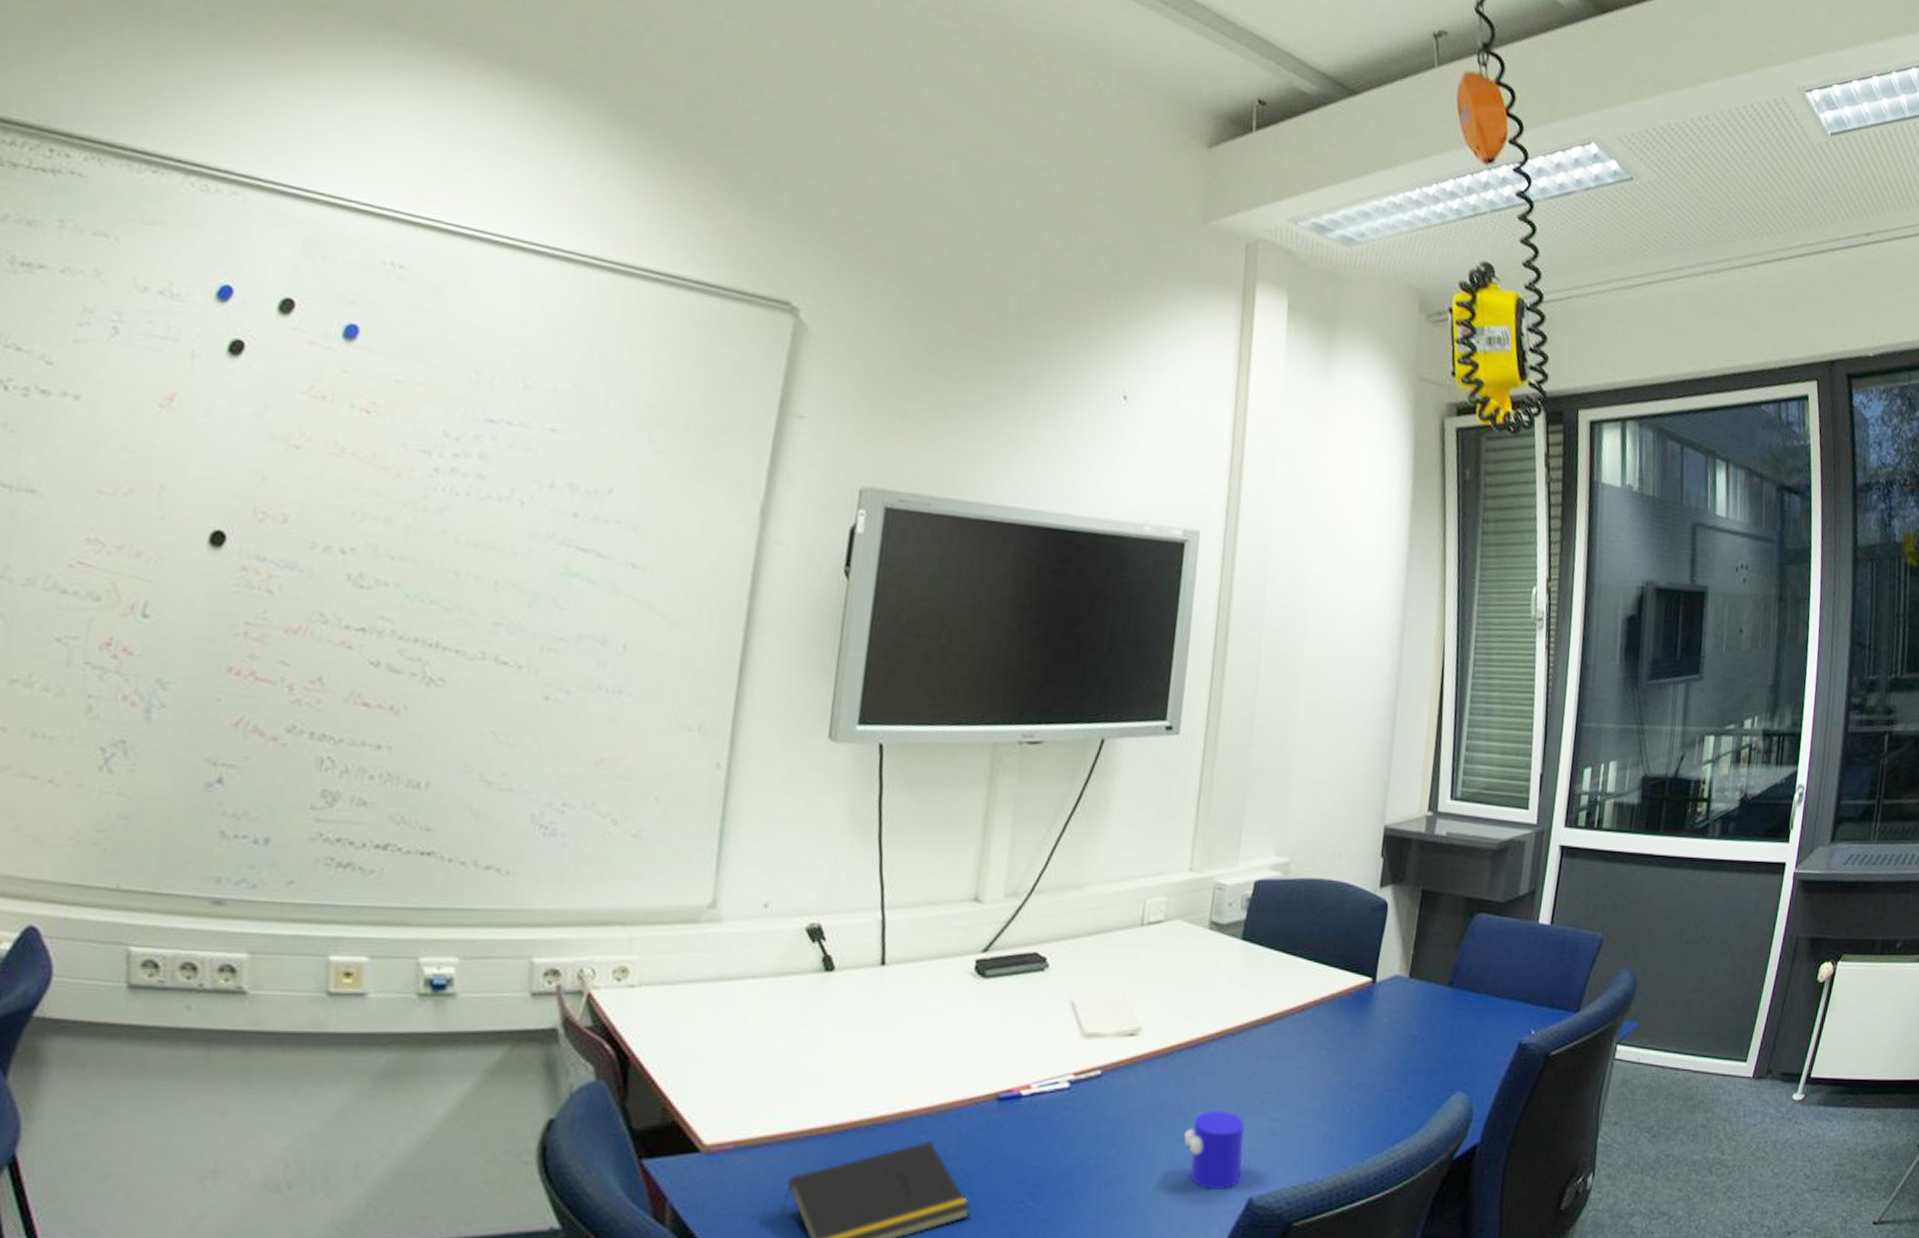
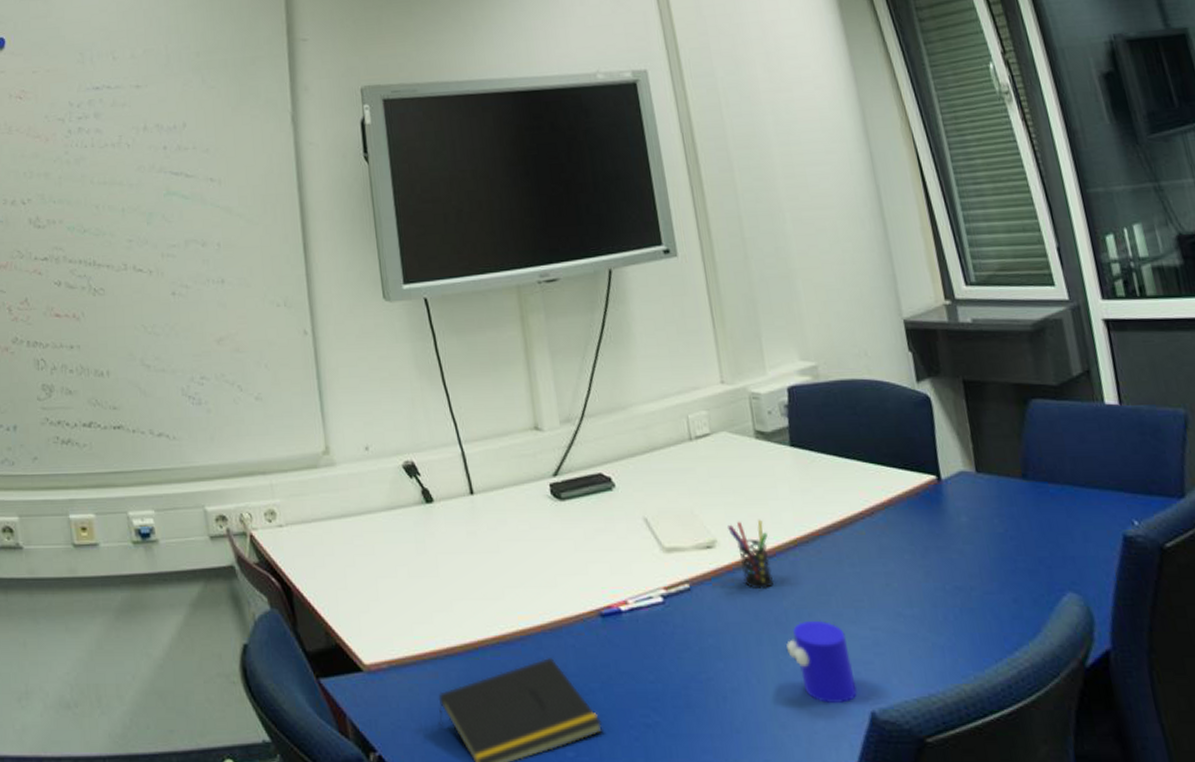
pen holder: none [1156,1009,1195,1079] -> present [728,519,775,590]

